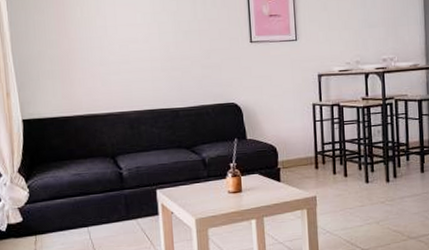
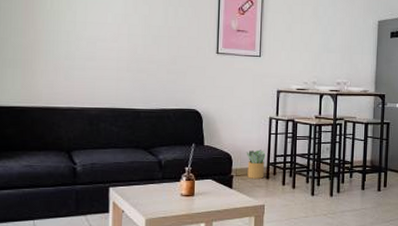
potted plant: none [291,138,312,170] -> present [246,149,265,179]

